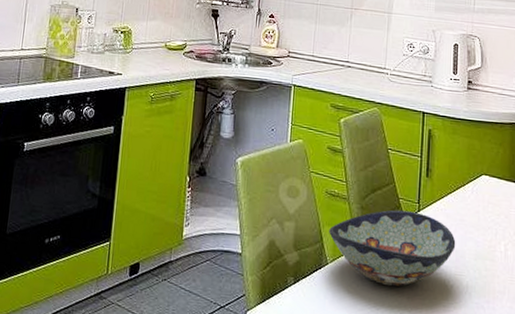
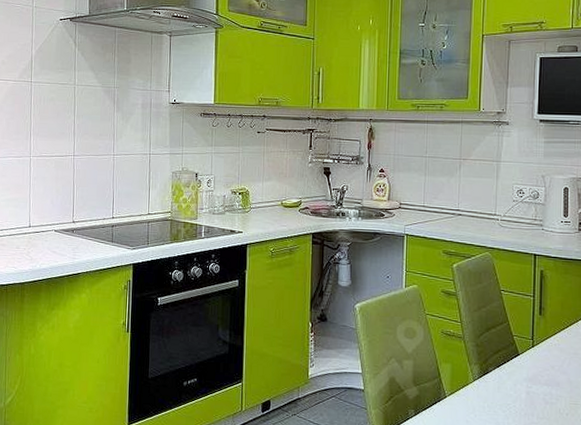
decorative bowl: present [329,210,456,287] -> none [446,346,570,416]

